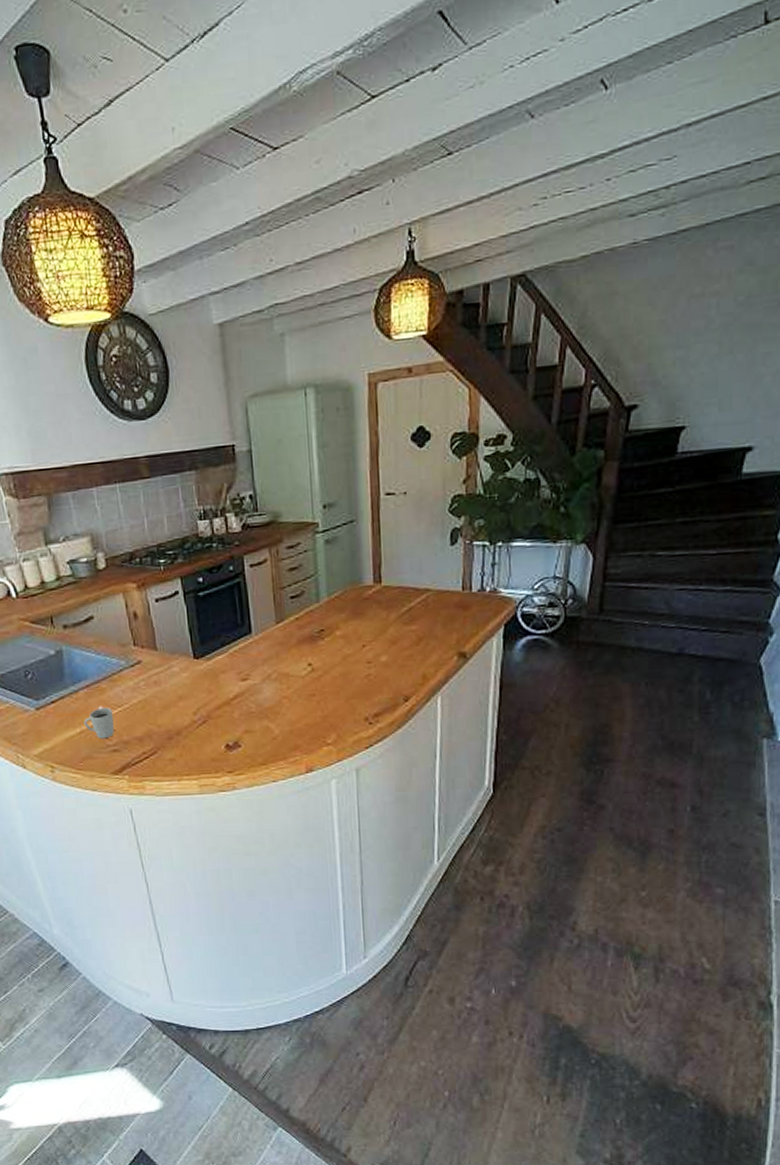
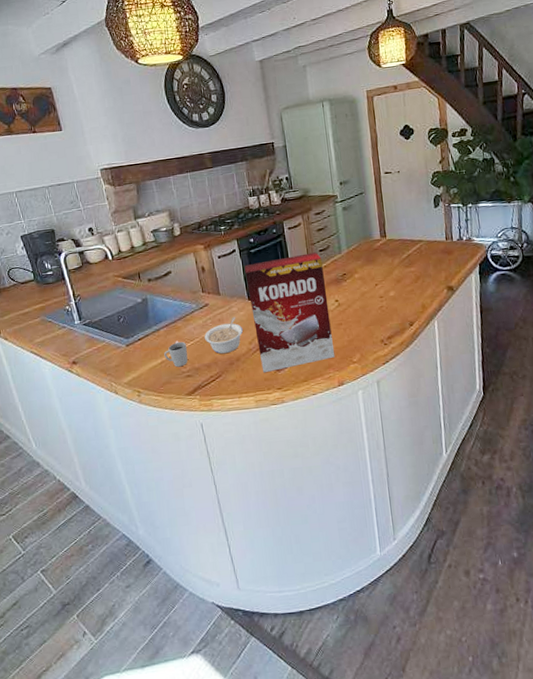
legume: none [135,679,186,726] -> present [204,317,244,354]
cereal box: none [190,599,304,752] -> present [244,252,335,373]

